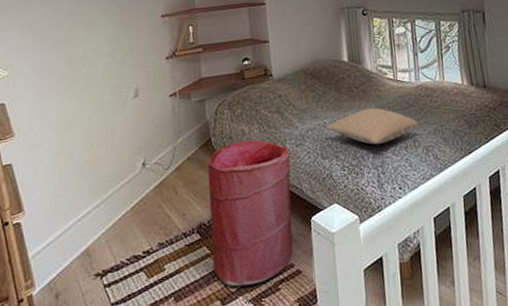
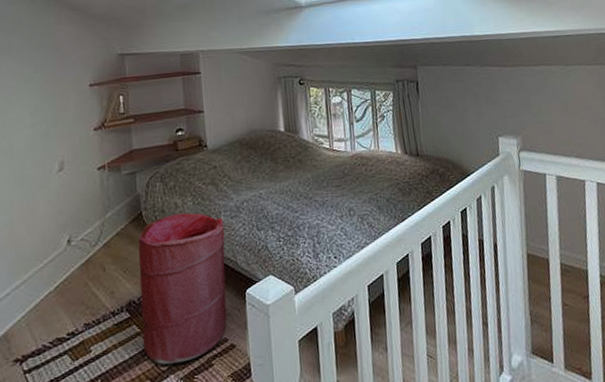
pillow: present [326,107,418,145] -> none [261,177,354,215]

